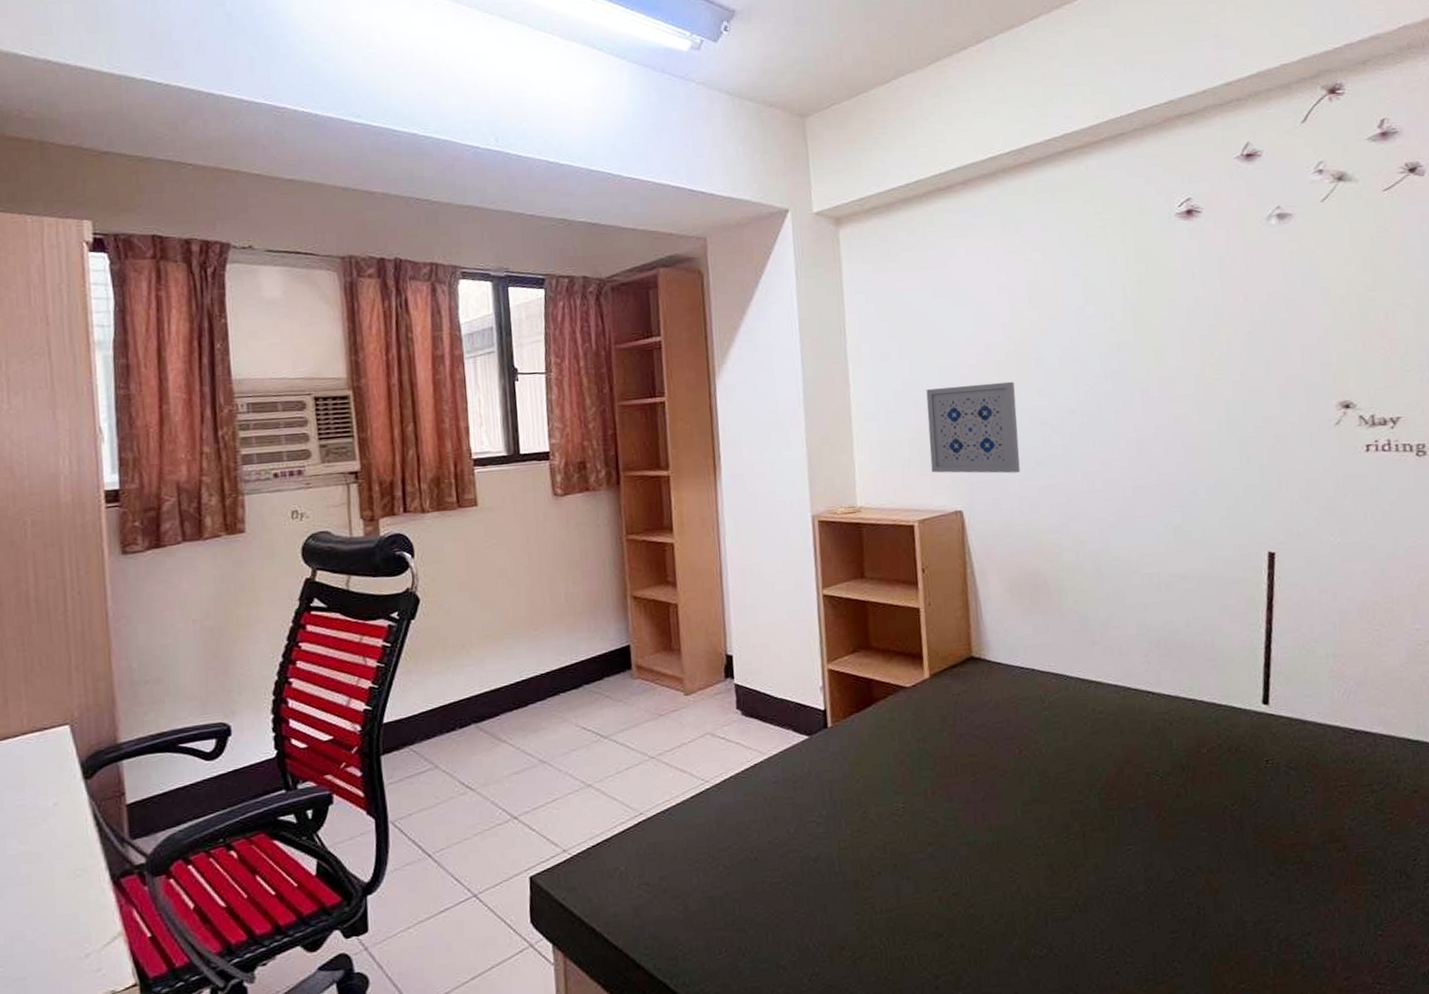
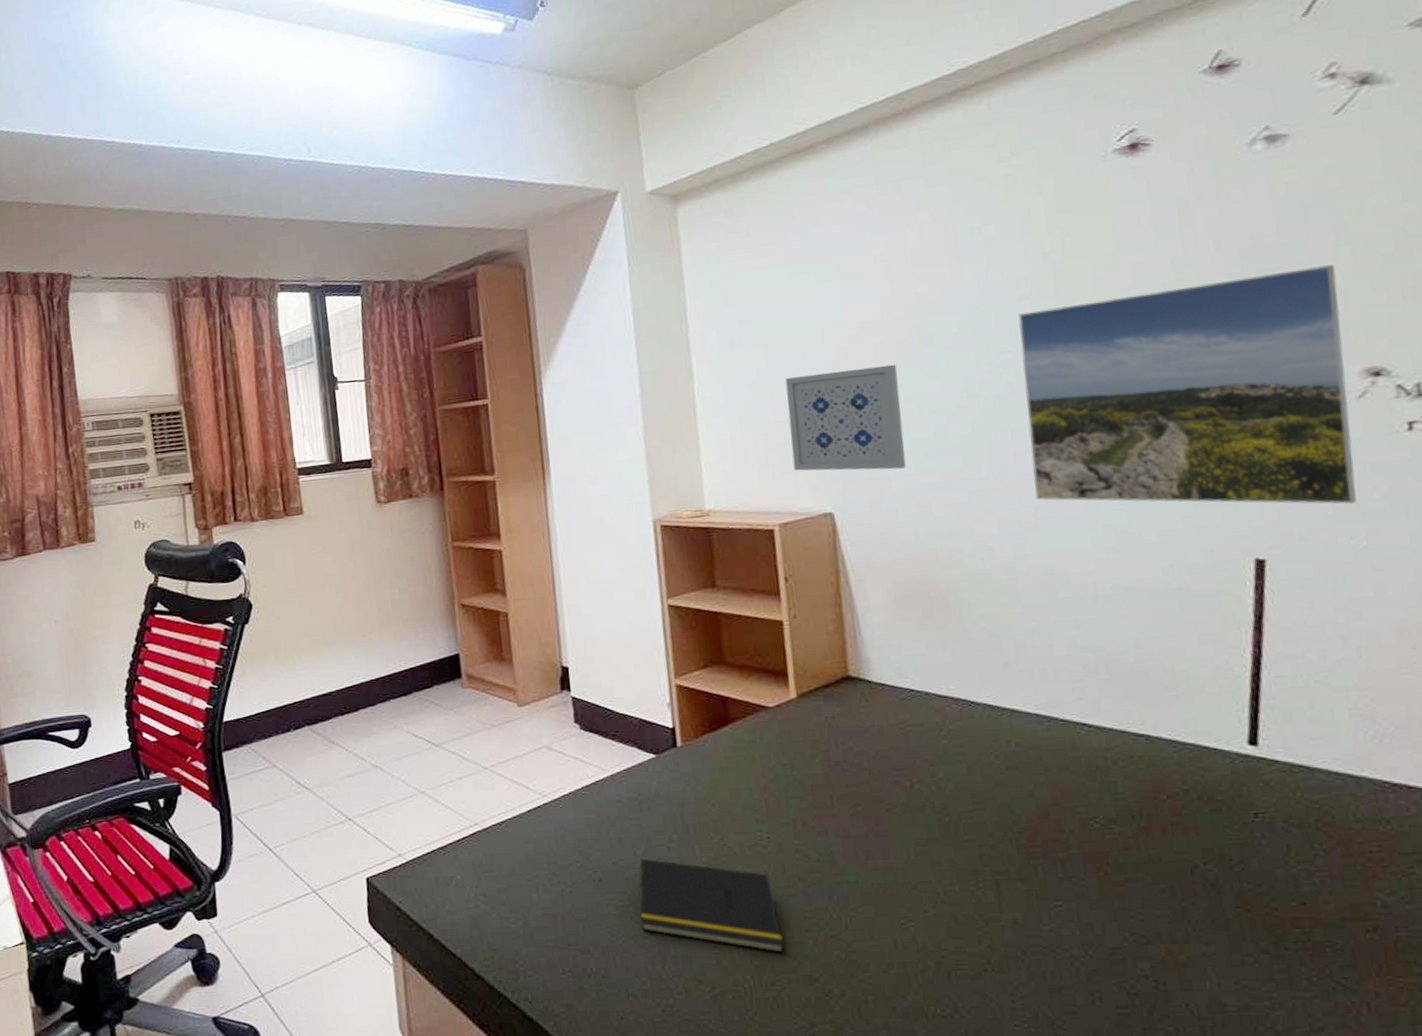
notepad: none [791,835,915,914] -> present [638,858,784,953]
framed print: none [1106,319,1334,509] -> present [1018,264,1357,505]

